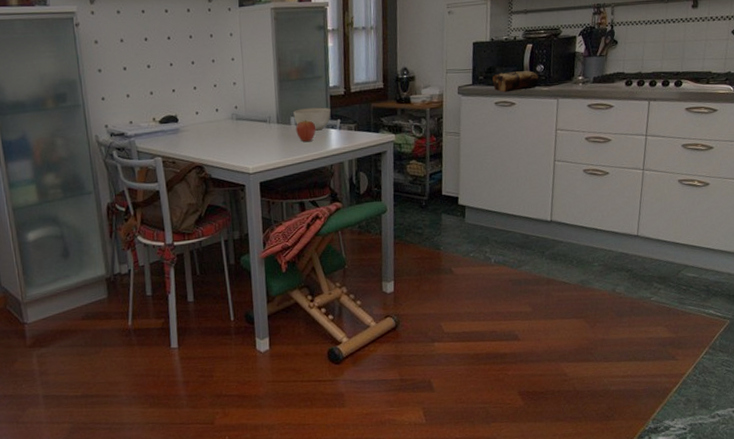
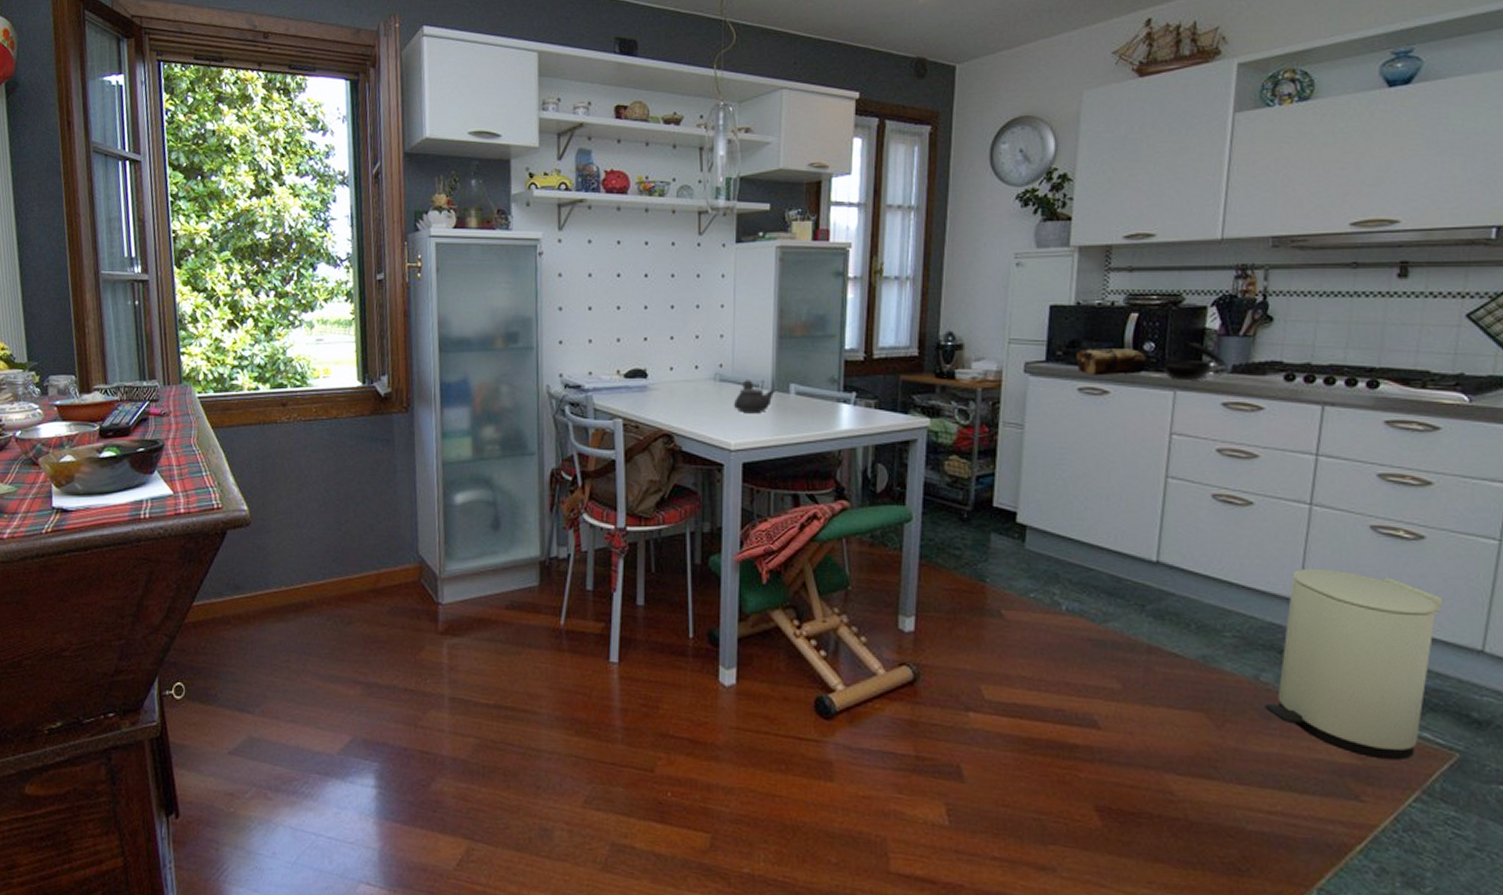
teapot: none [248,117,280,143] -> present [733,380,775,412]
bowl: present [293,107,331,131] -> none [794,374,844,404]
fruit: present [296,119,316,142] -> none [796,388,823,416]
cooking pot: none [548,62,590,91] -> present [1161,341,1227,380]
pedal bin: none [619,212,720,331] -> present [1265,568,1444,760]

